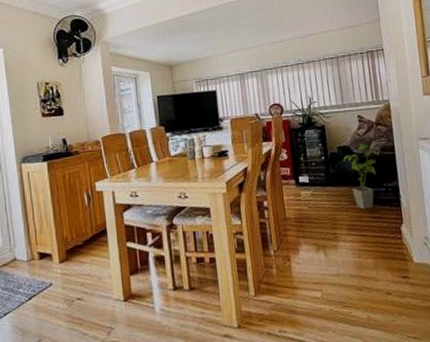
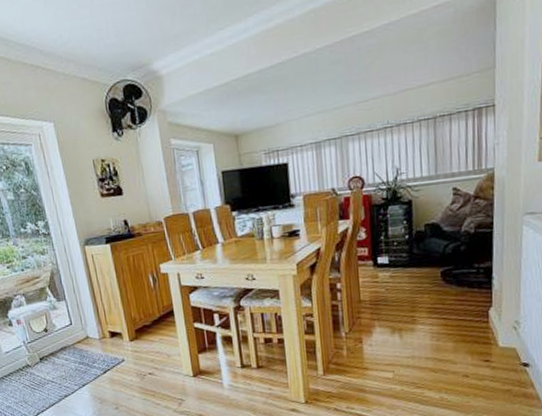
house plant: present [342,144,382,210] -> none [429,220,477,292]

